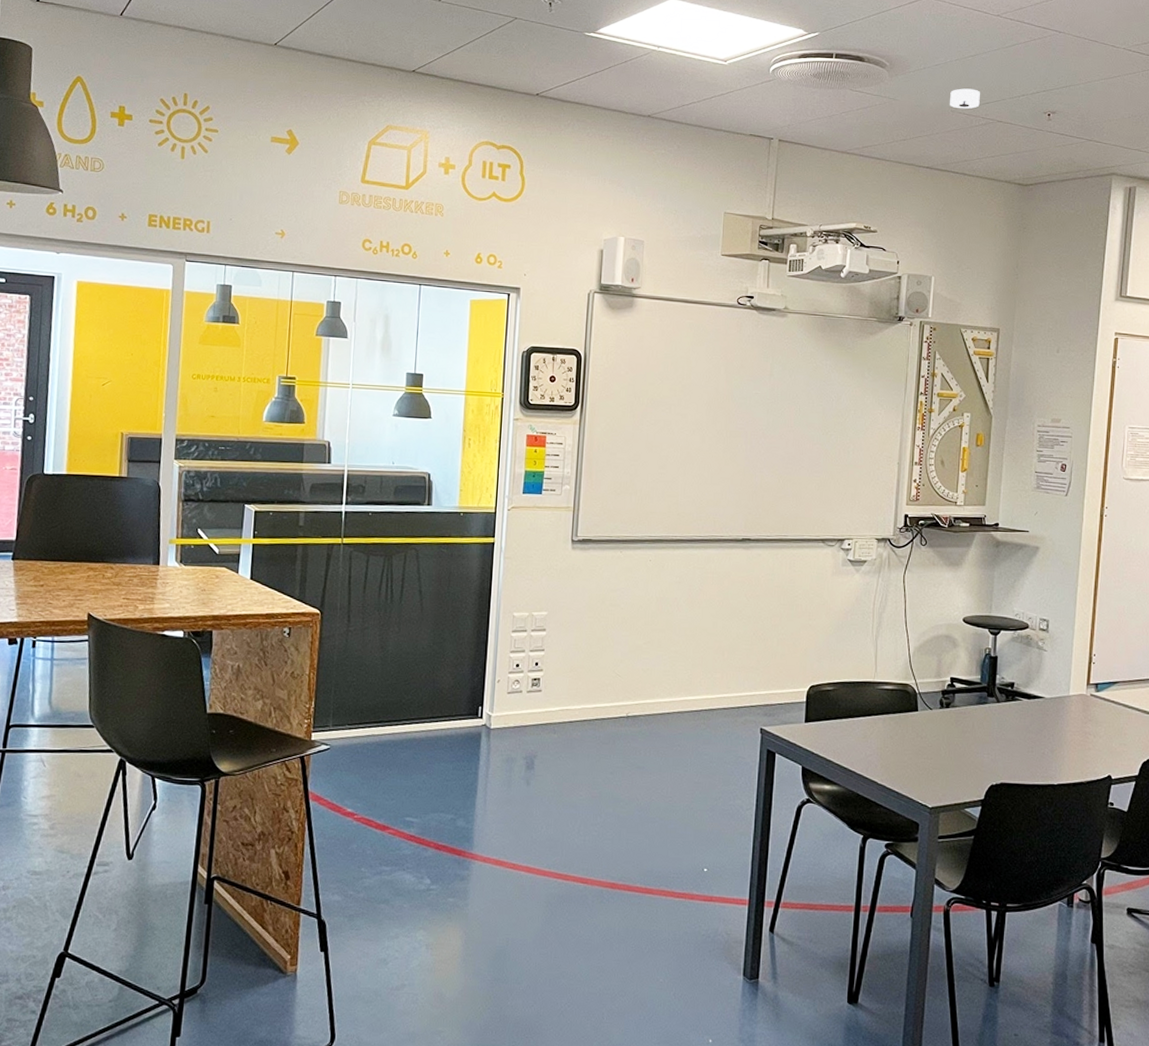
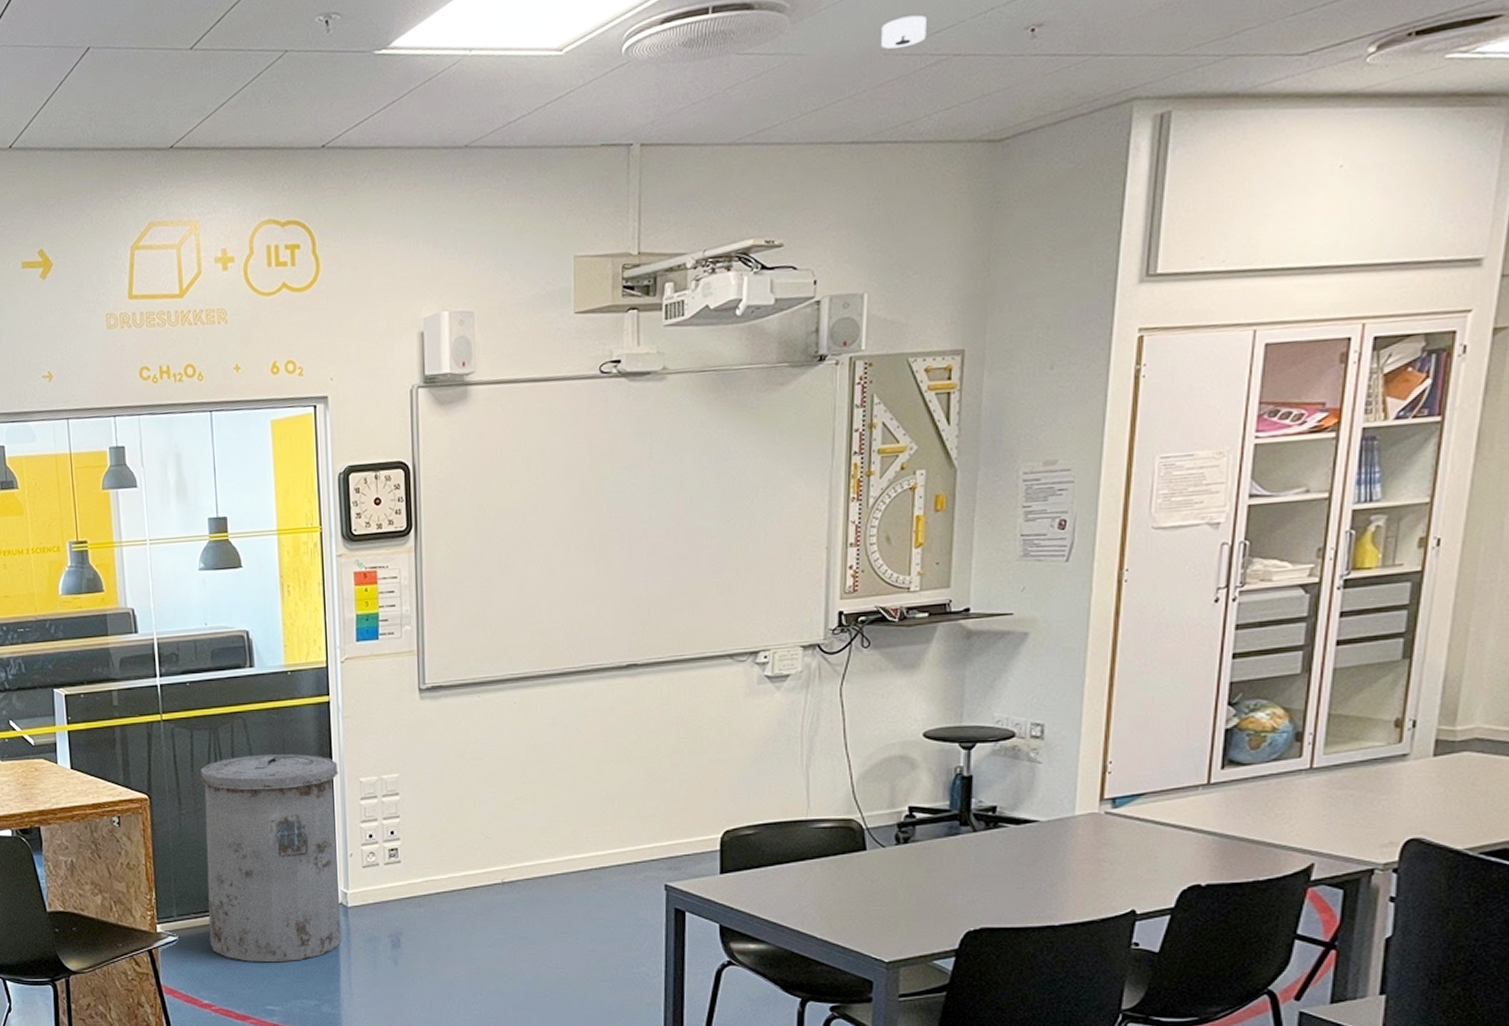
trash can: none [360,583,496,777] -> present [200,753,342,963]

